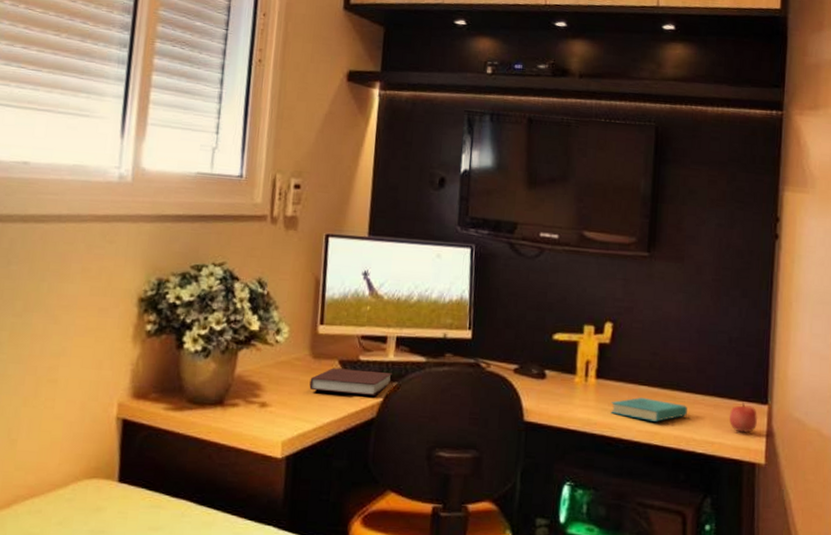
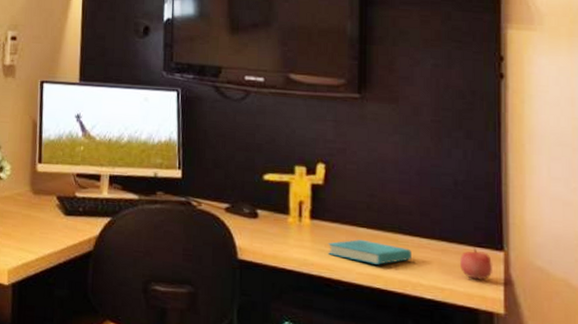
notebook: present [309,368,392,396] -> none [31,203,107,231]

